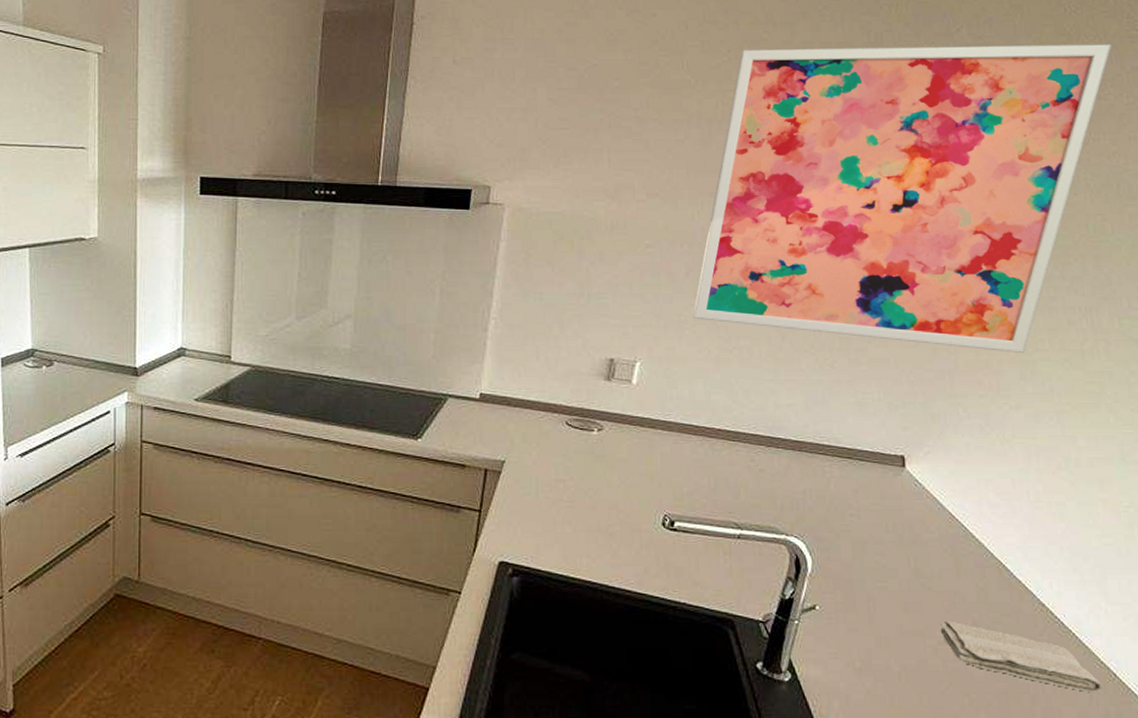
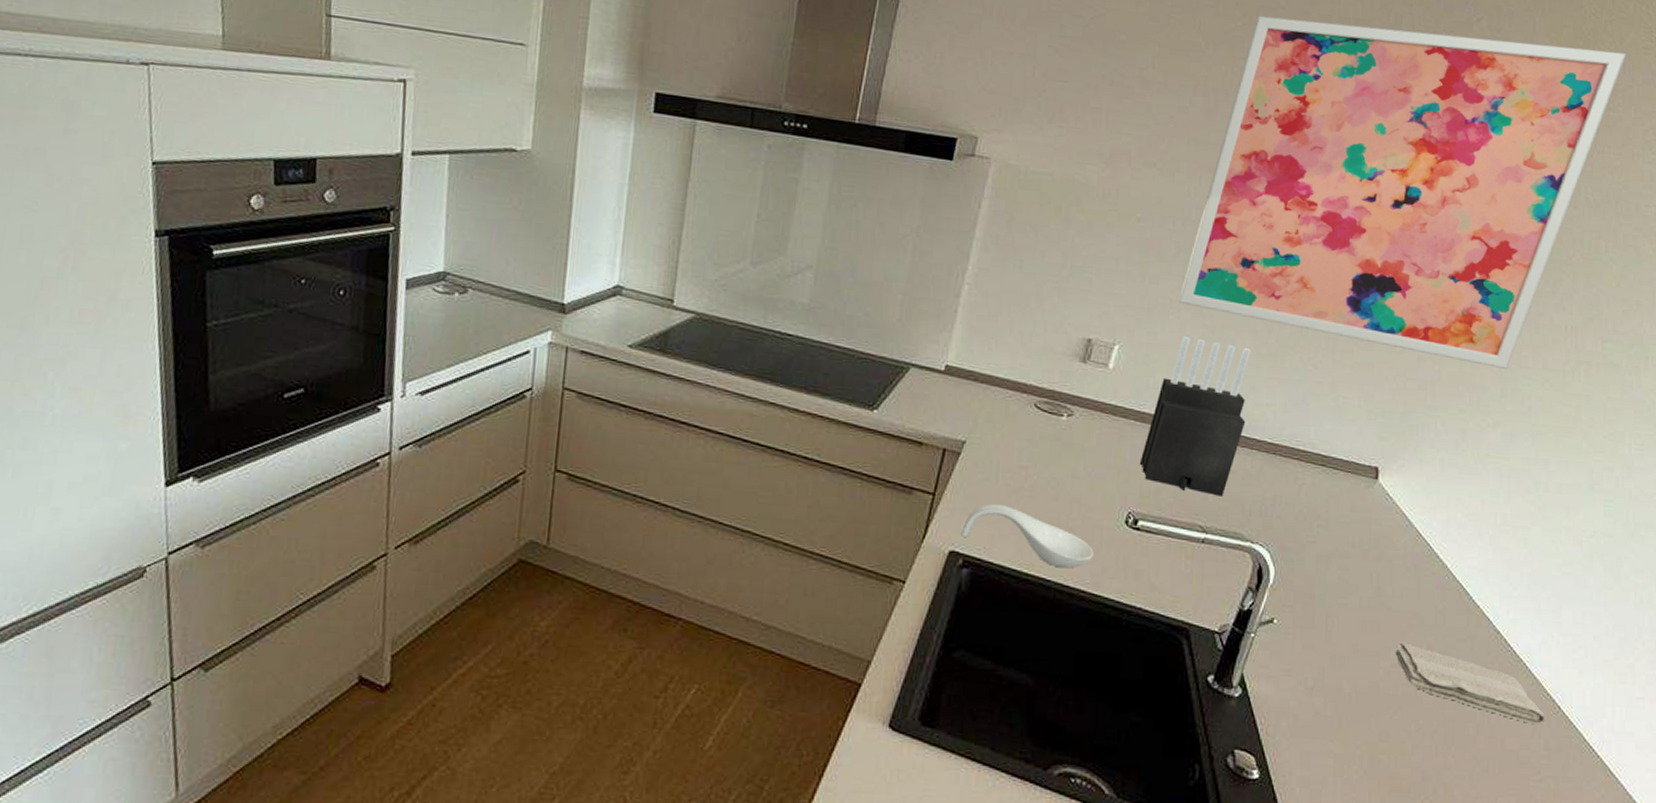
spoon rest: none [509,515,635,571] -> present [961,503,1094,568]
knife block: none [670,348,769,494] -> present [1139,335,1251,496]

